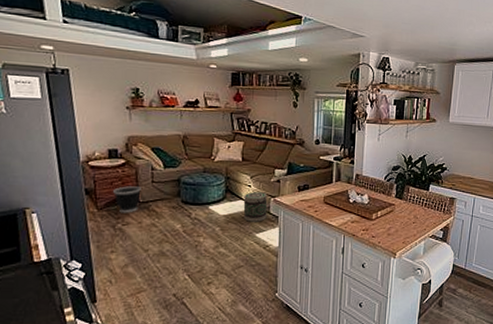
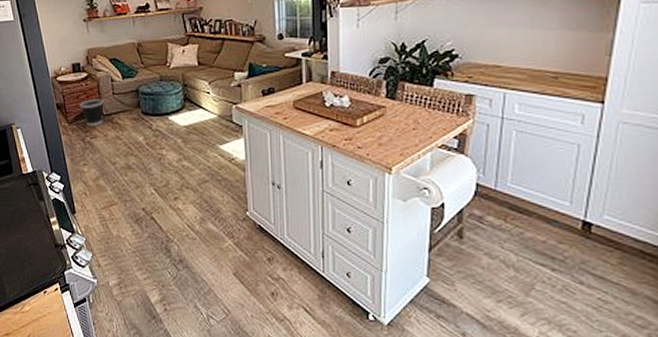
basket: present [243,192,268,222] -> none [203,99,230,132]

